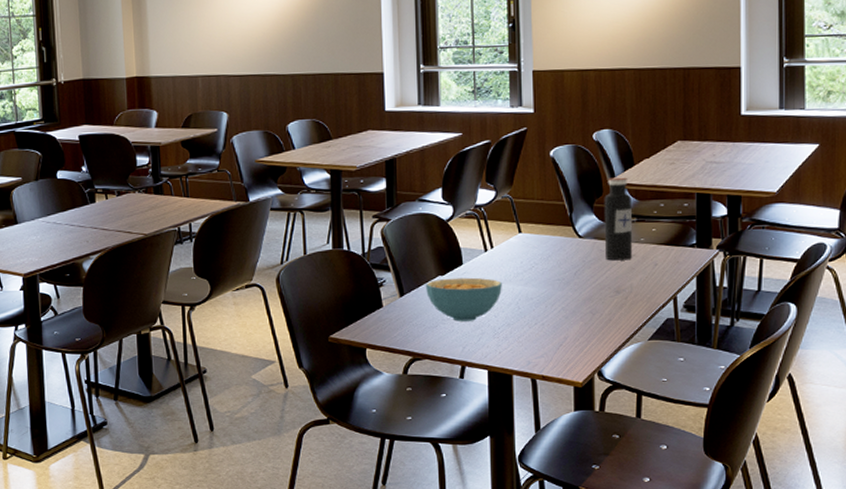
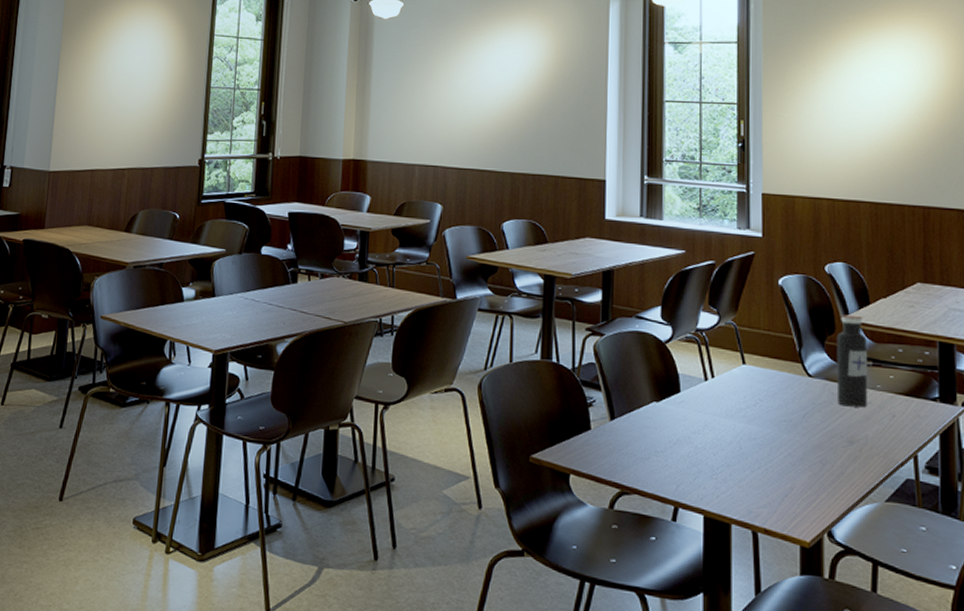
cereal bowl: present [425,277,502,321] -> none [638,405,722,457]

